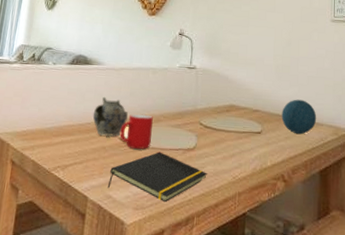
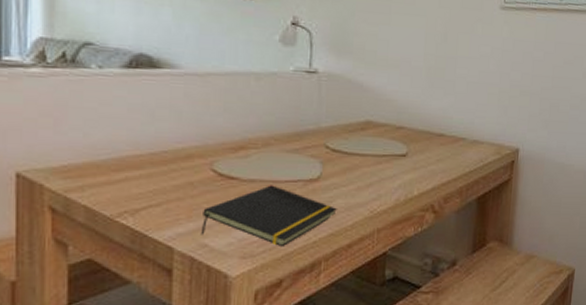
teapot: present [92,96,128,136] -> none [170,113,222,168]
cup: present [120,114,153,149] -> none [213,136,260,183]
decorative orb: present [281,99,317,135] -> none [432,111,477,156]

